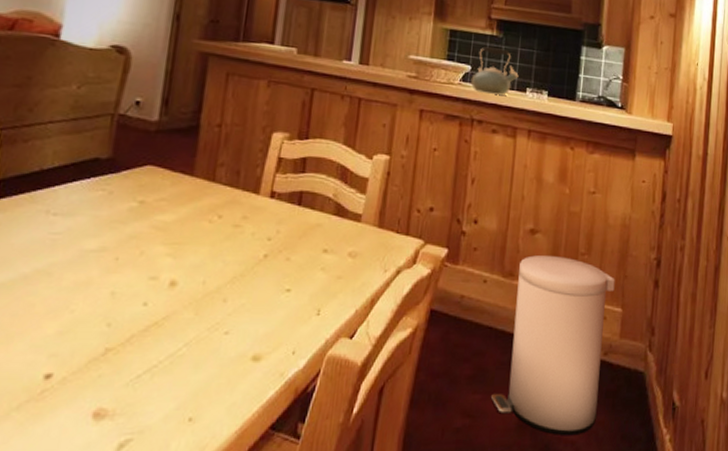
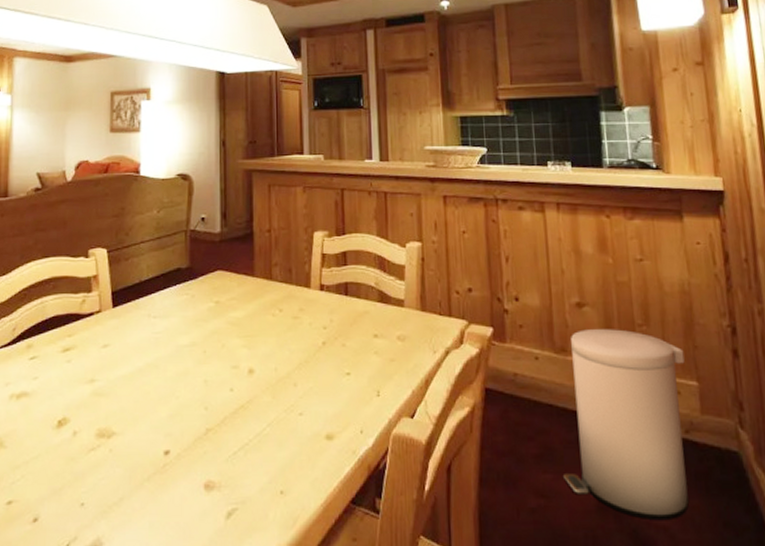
kettle: present [470,46,519,96] -> none [488,127,537,173]

